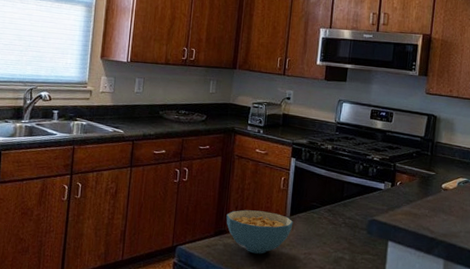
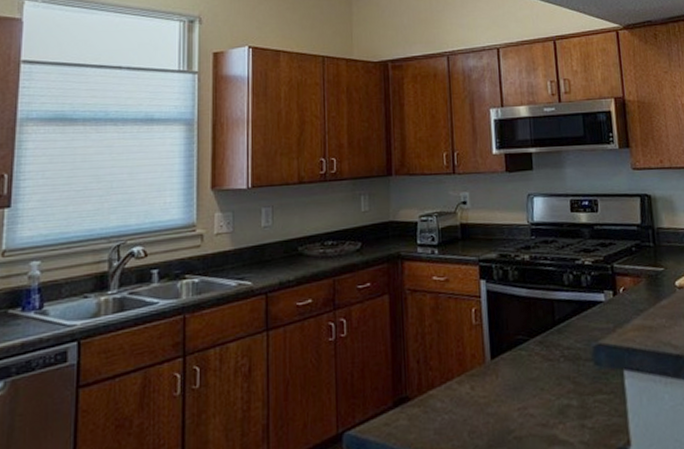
cereal bowl: present [226,209,294,254] -> none [406,359,497,423]

